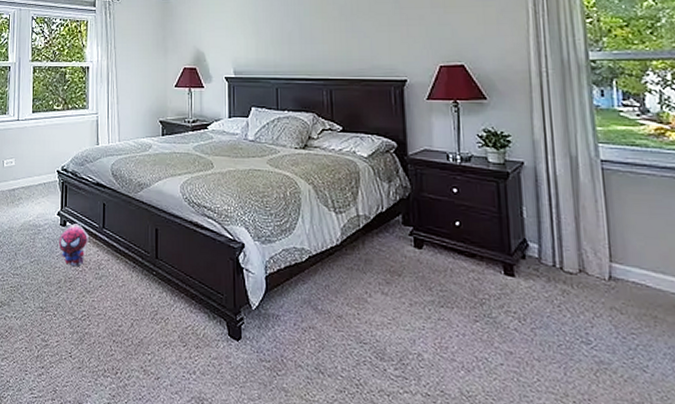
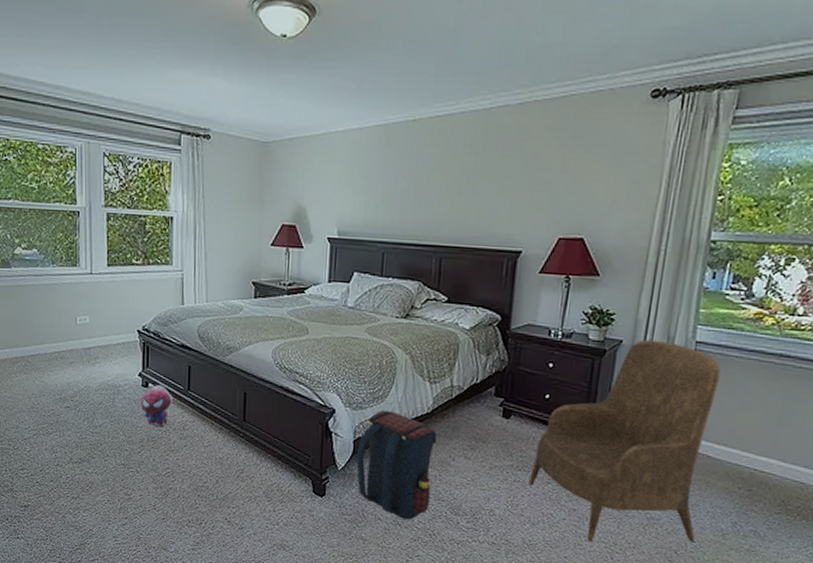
satchel: none [269,242,352,367] -> present [356,409,437,520]
armchair: none [454,160,659,394] -> present [529,339,721,543]

